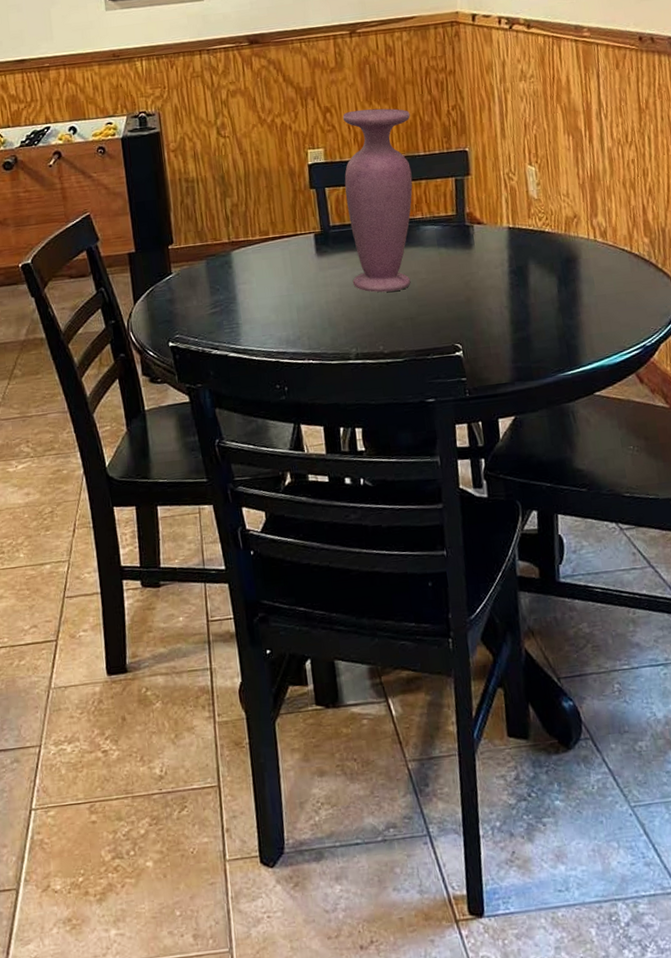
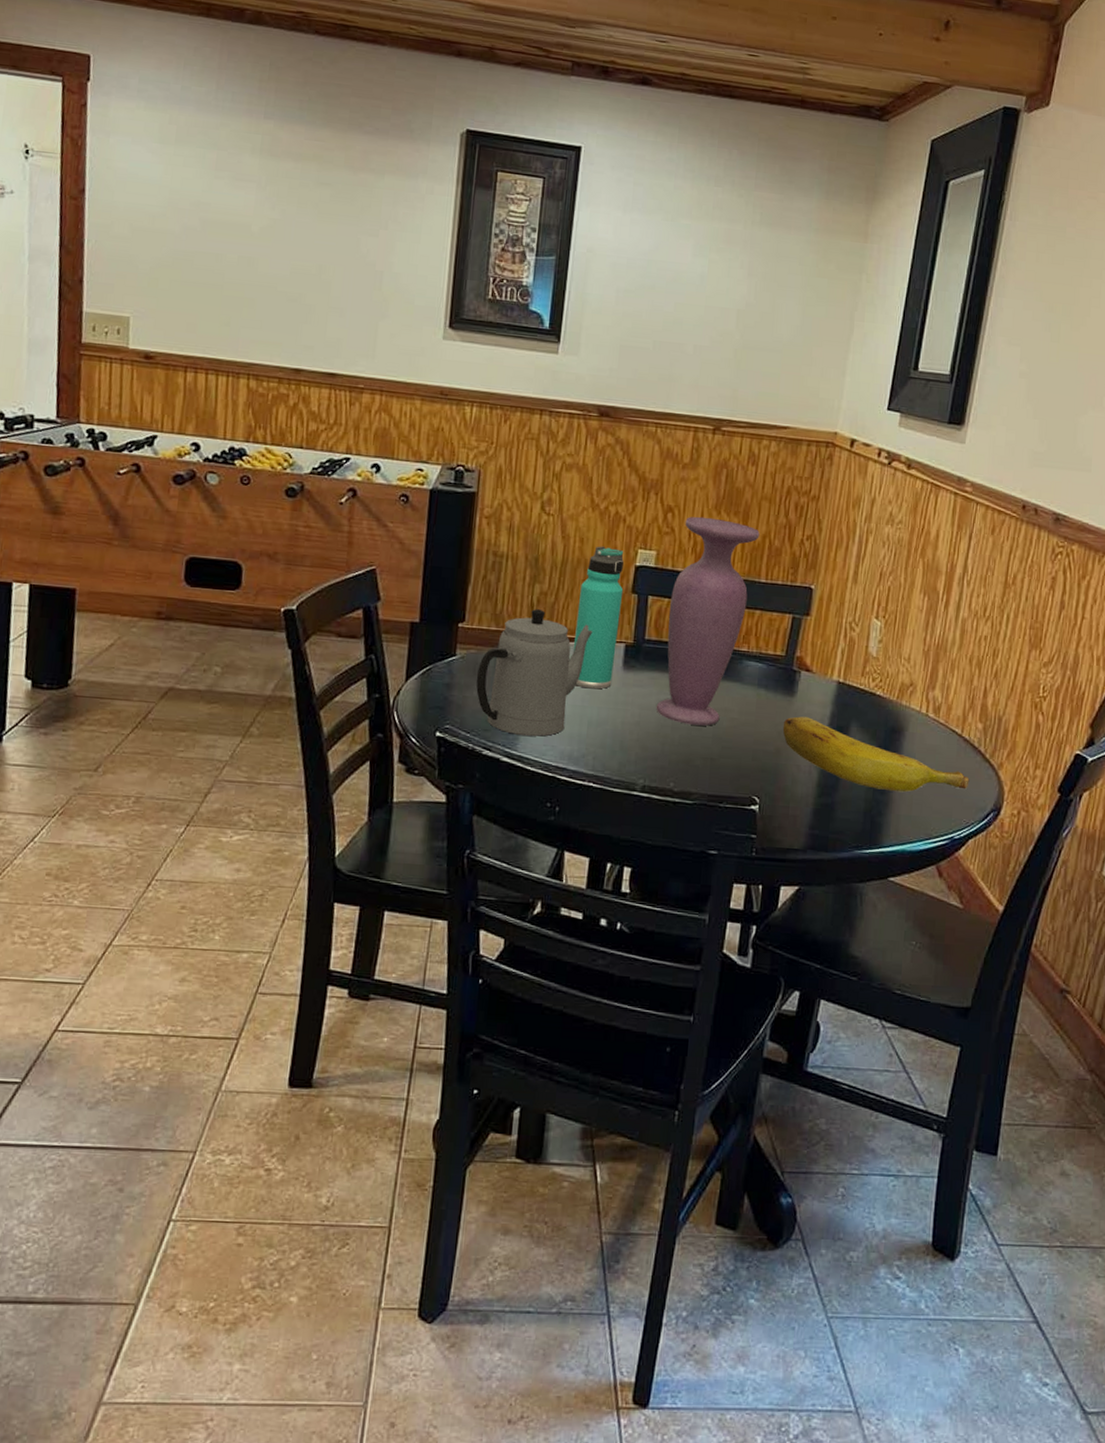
teapot: none [193,219,284,332] -> present [476,609,593,737]
thermos bottle: none [265,153,310,279] -> present [573,546,625,690]
banana: none [468,264,649,316] -> present [782,716,970,793]

